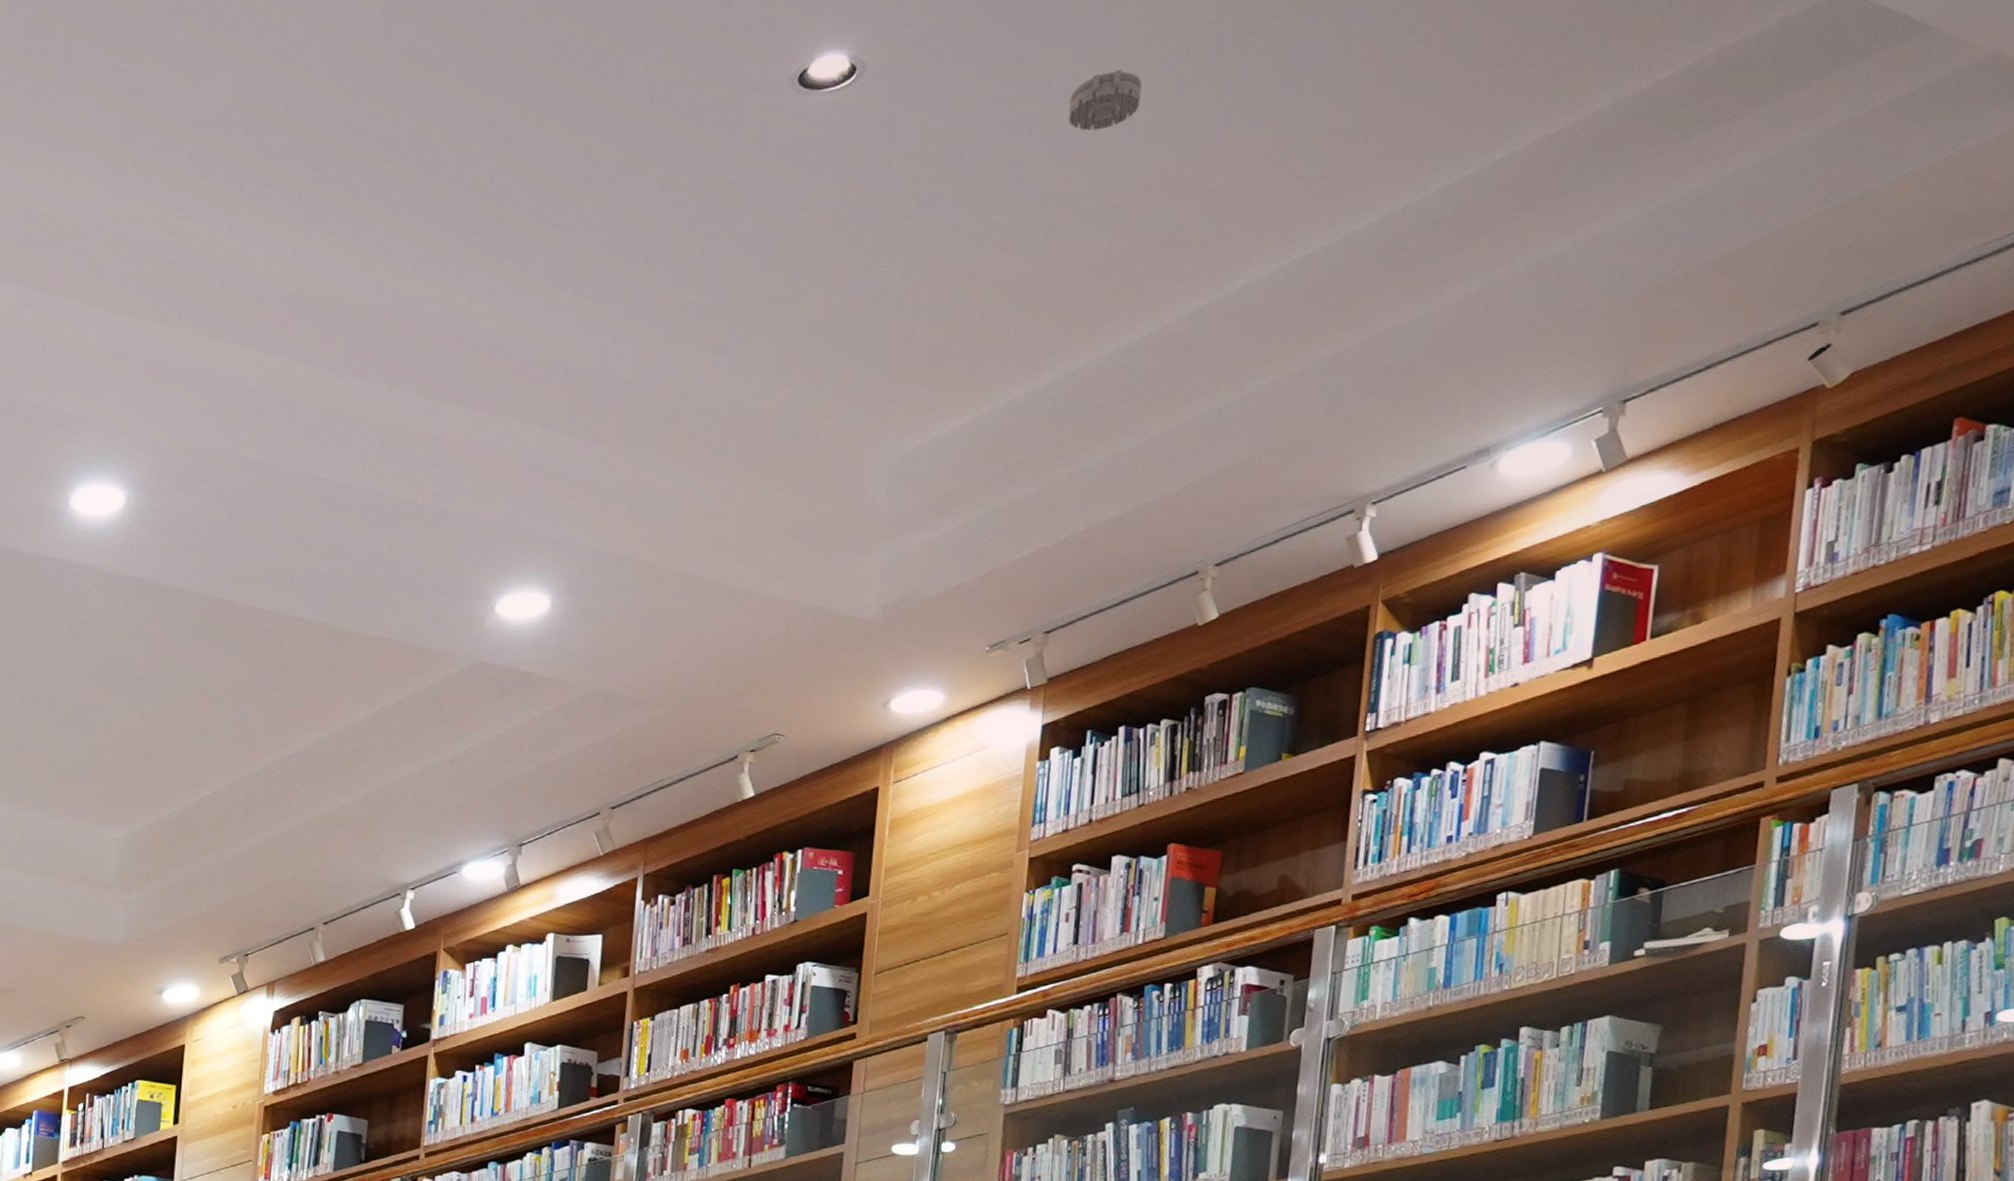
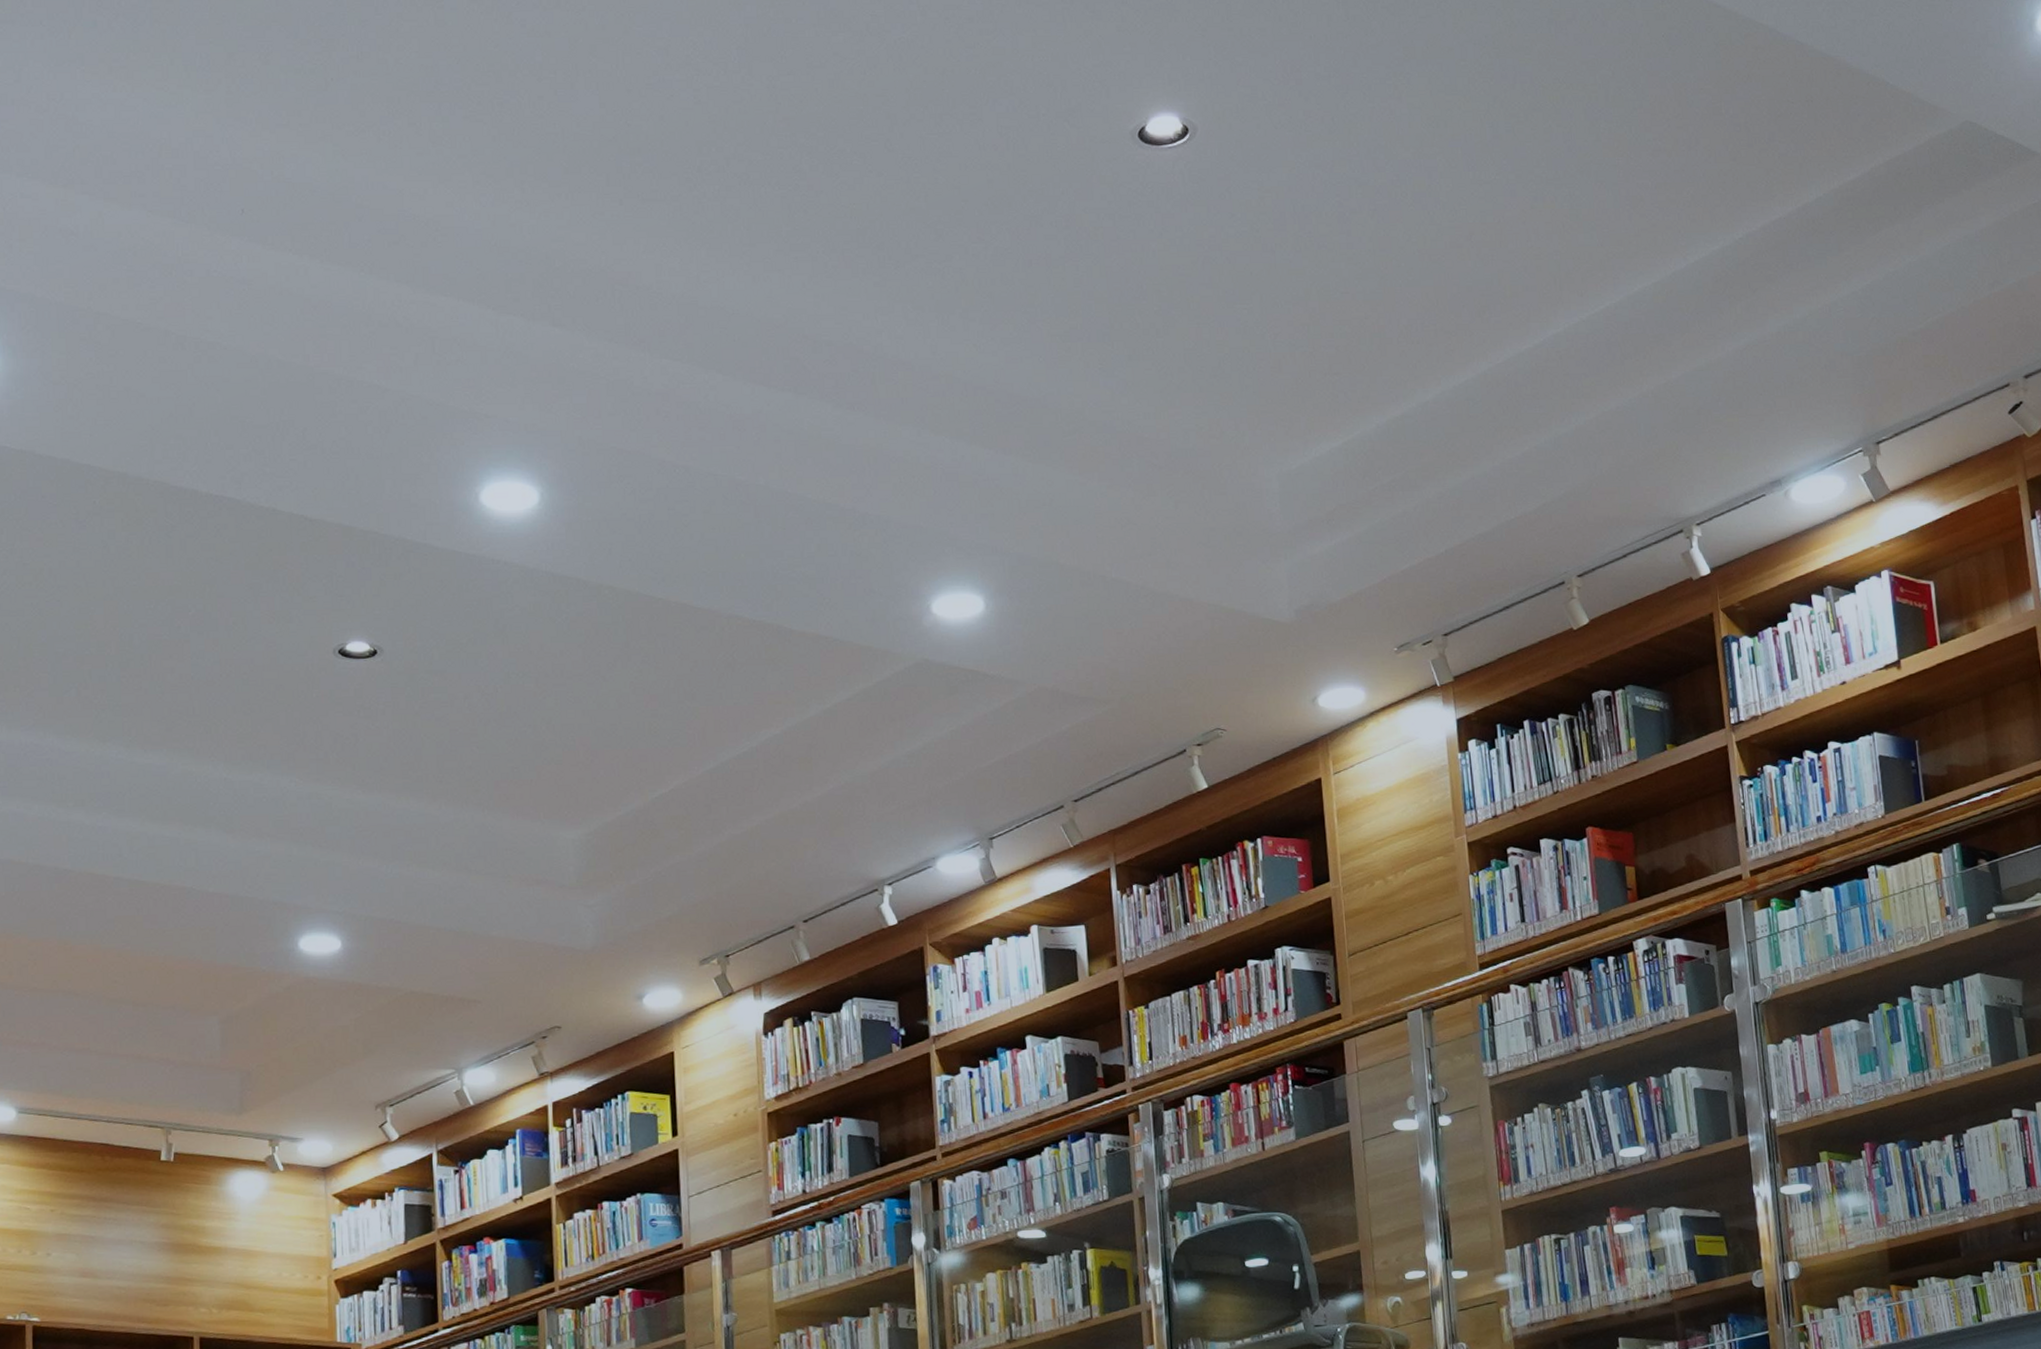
smoke detector: present [1067,69,1142,131] -> none [1378,144,1438,195]

